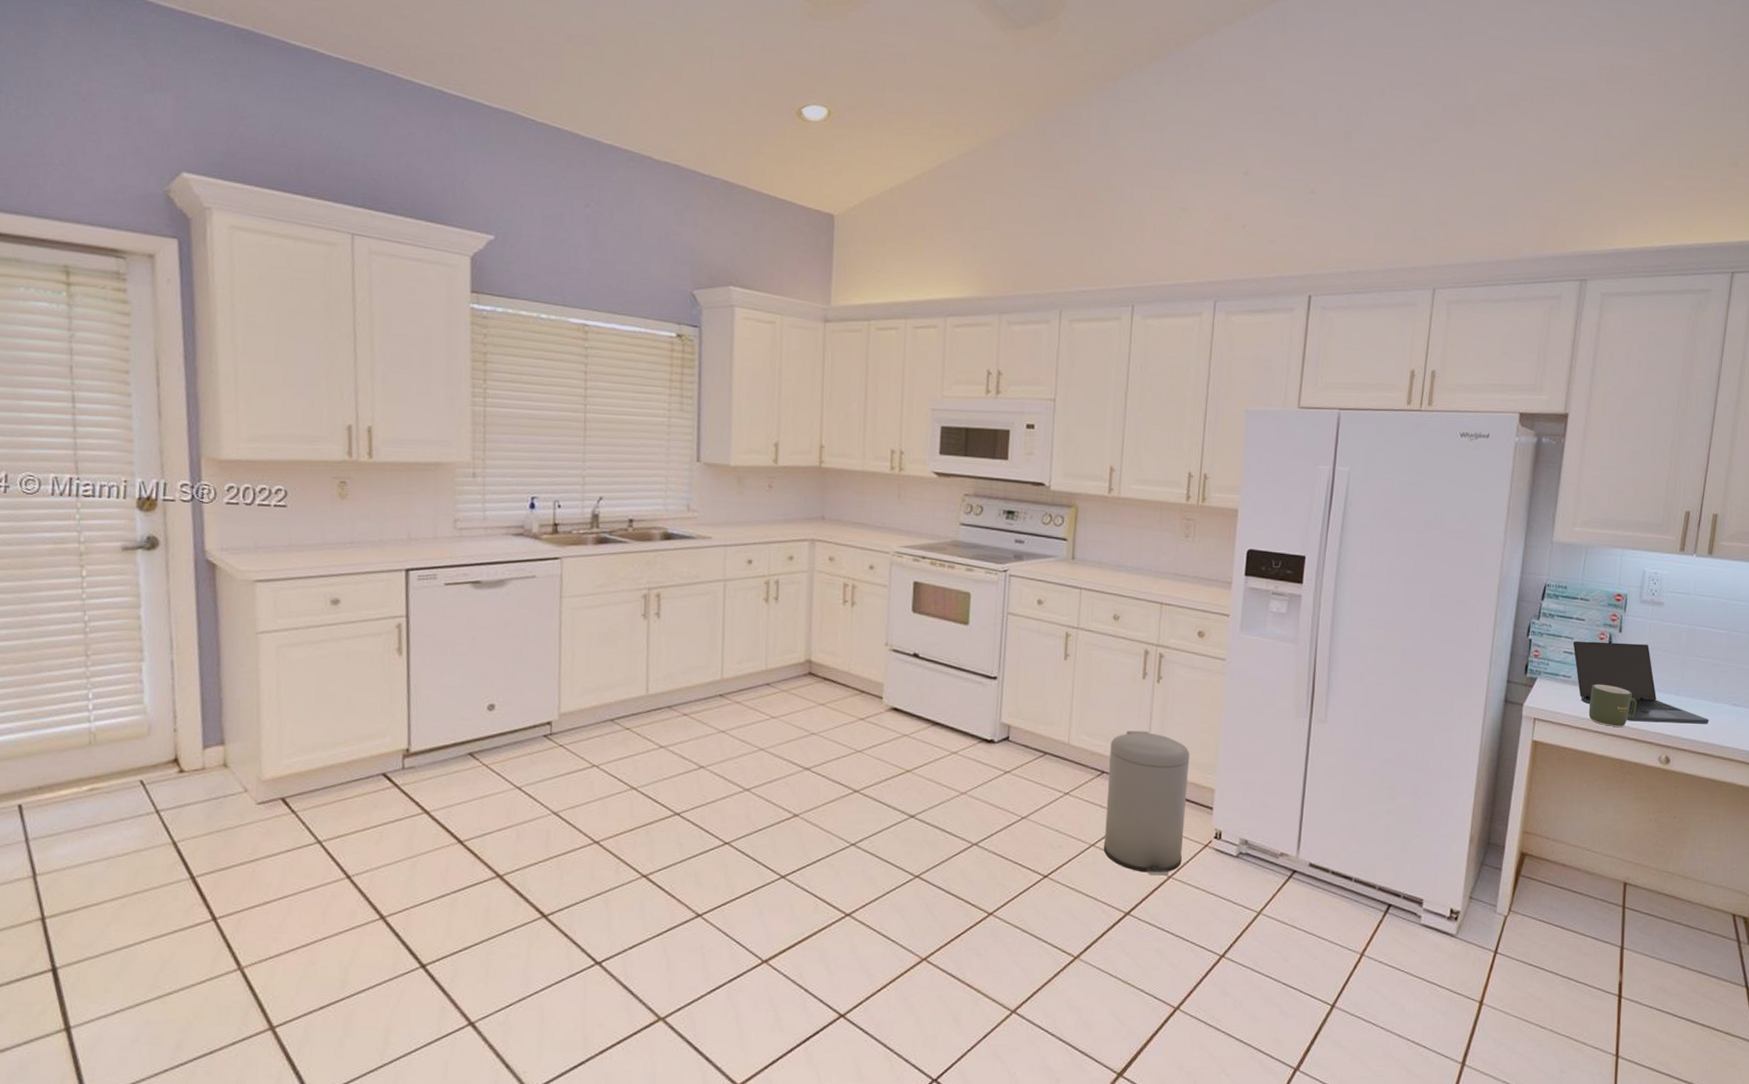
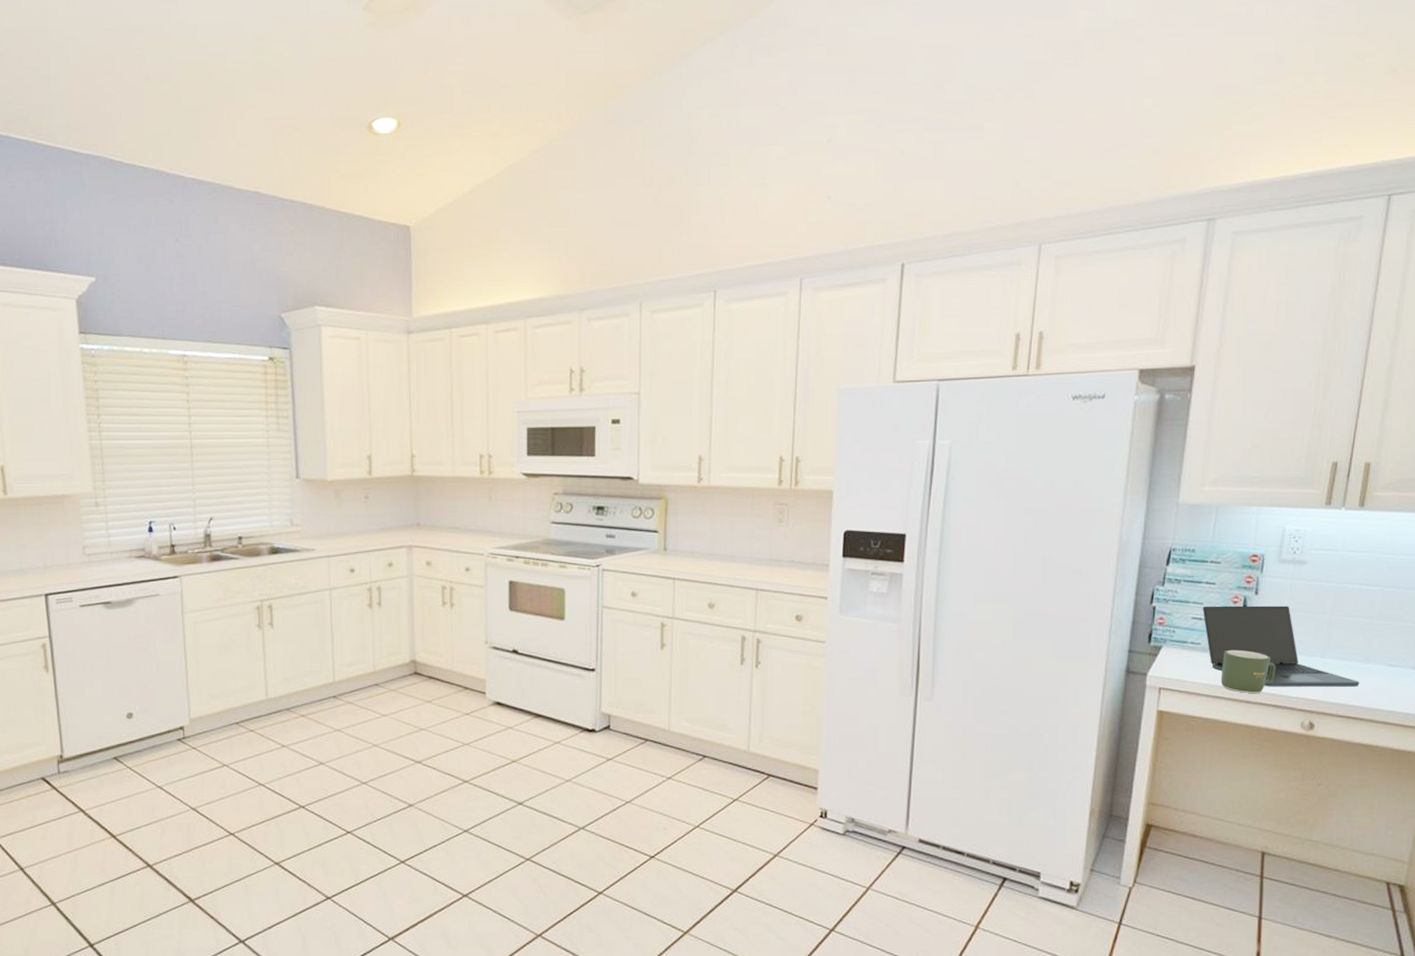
pedal bin: present [1103,730,1190,876] -> none [708,715,792,854]

